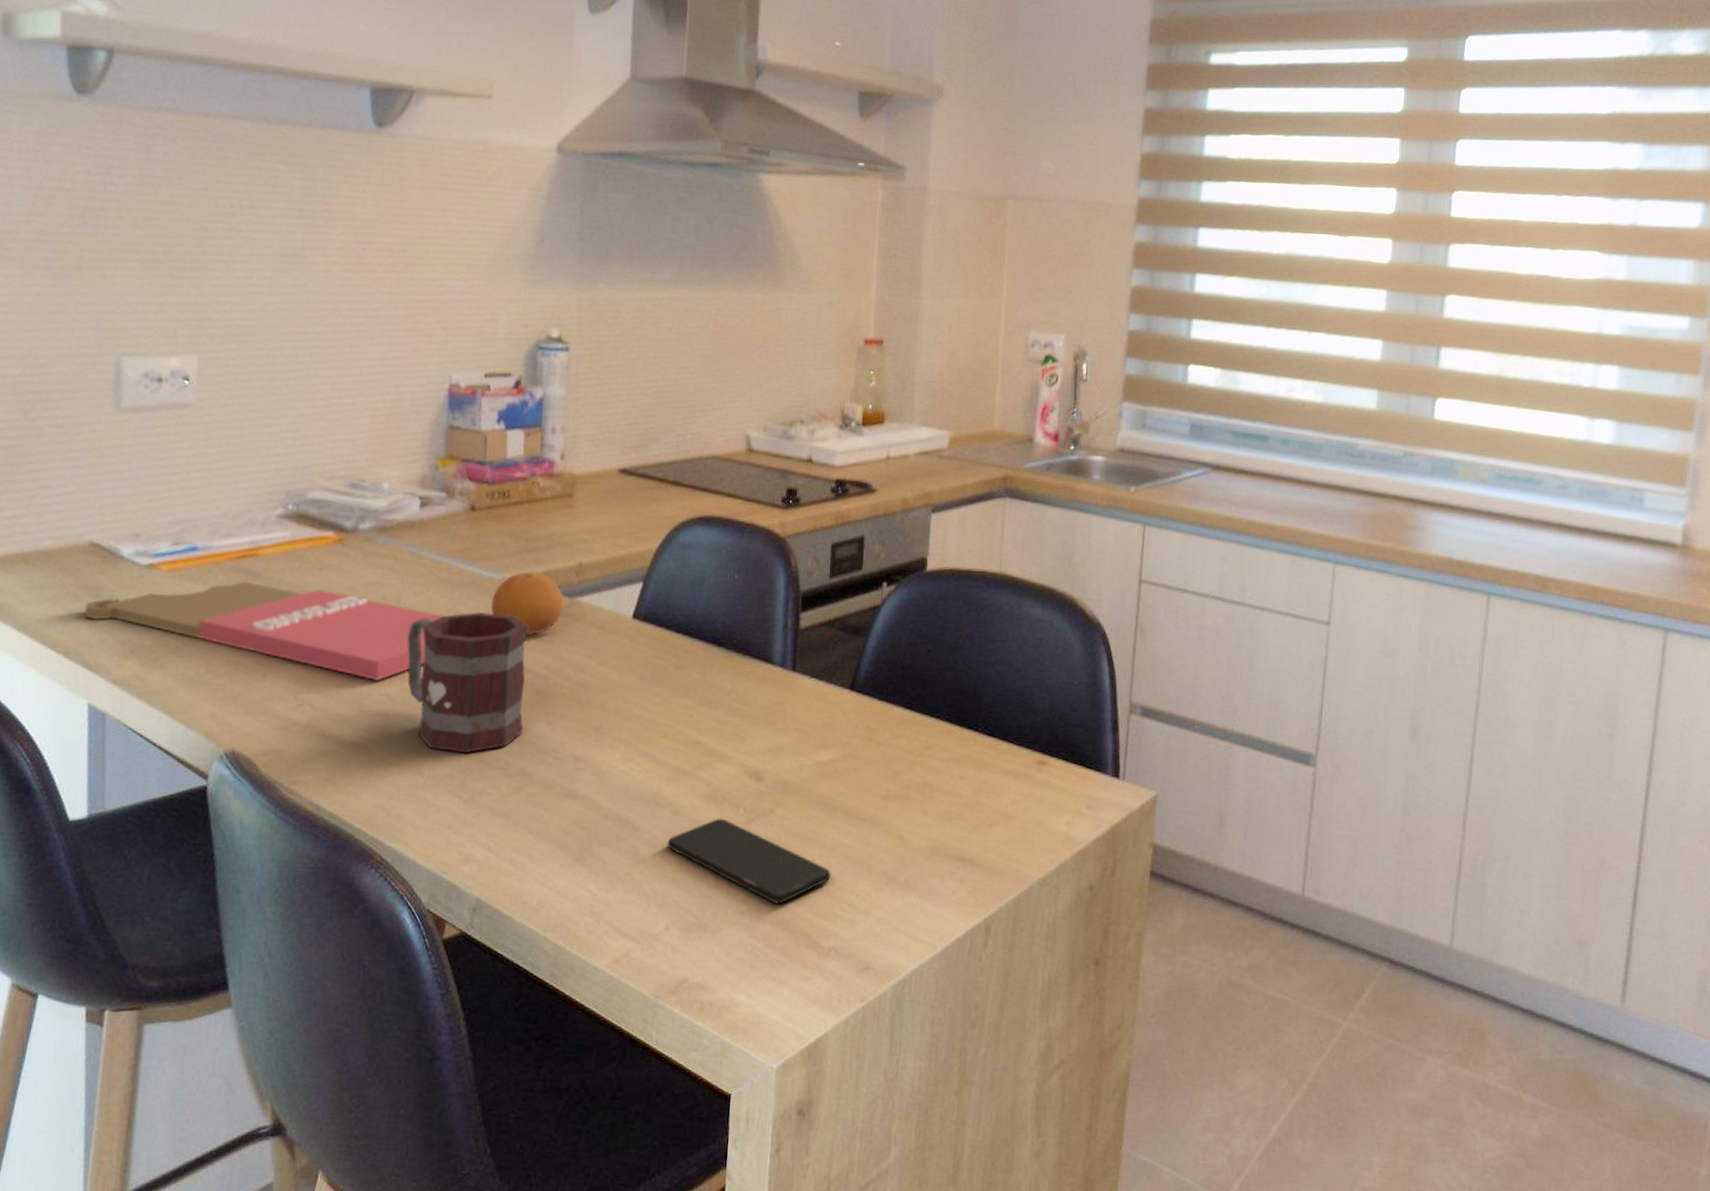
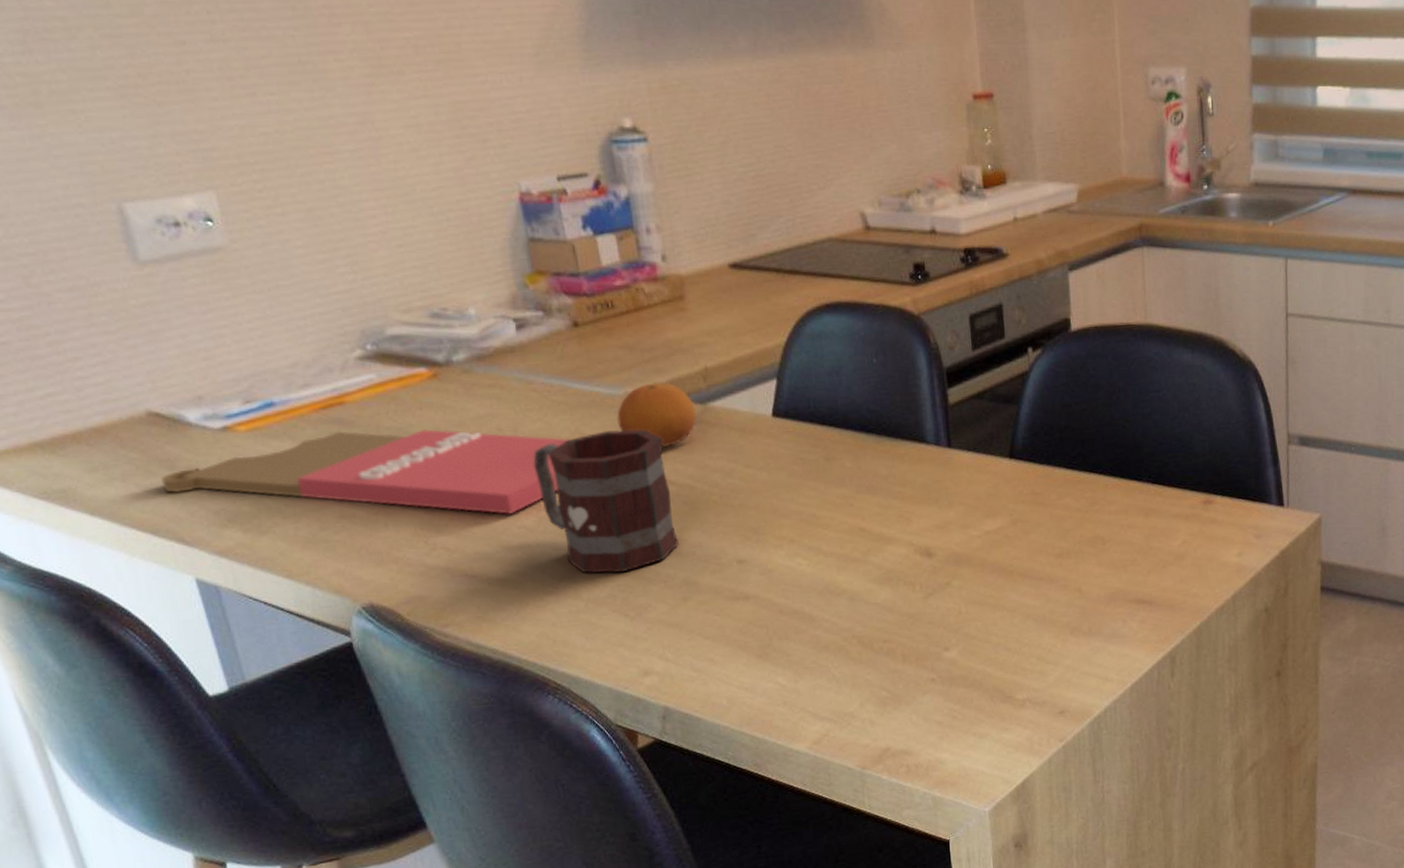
smartphone: present [667,818,831,905] -> none [848,597,1016,668]

